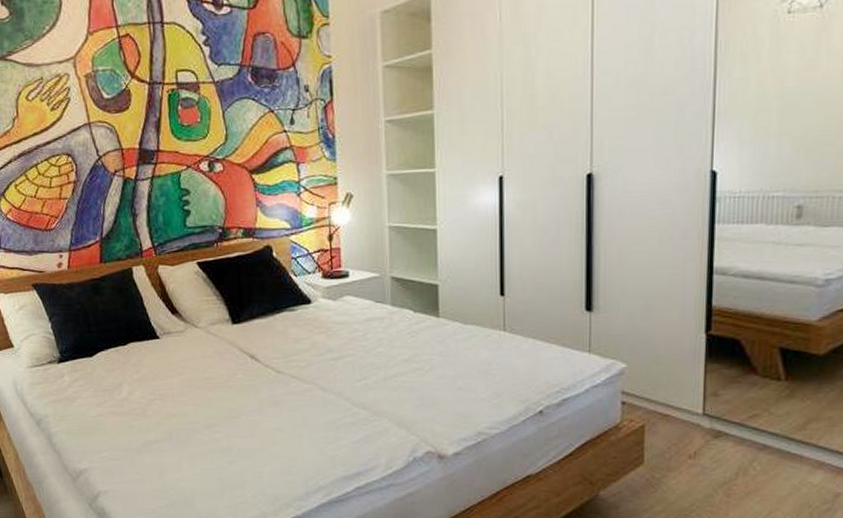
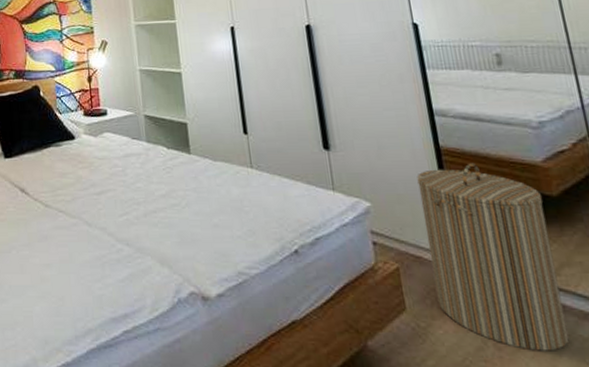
laundry hamper: none [677,322,809,496] -> present [417,162,569,351]

